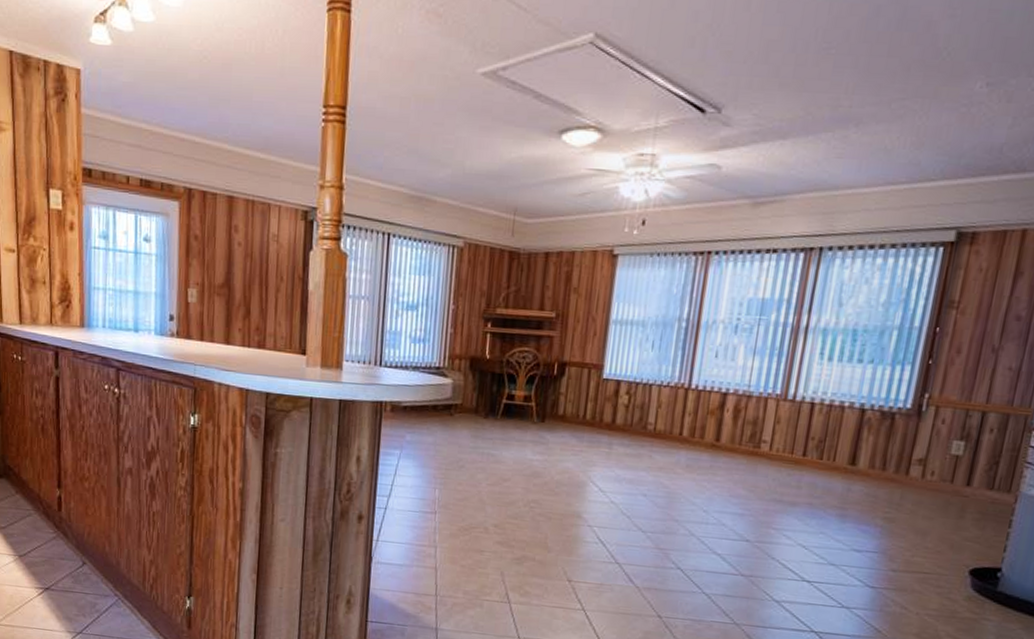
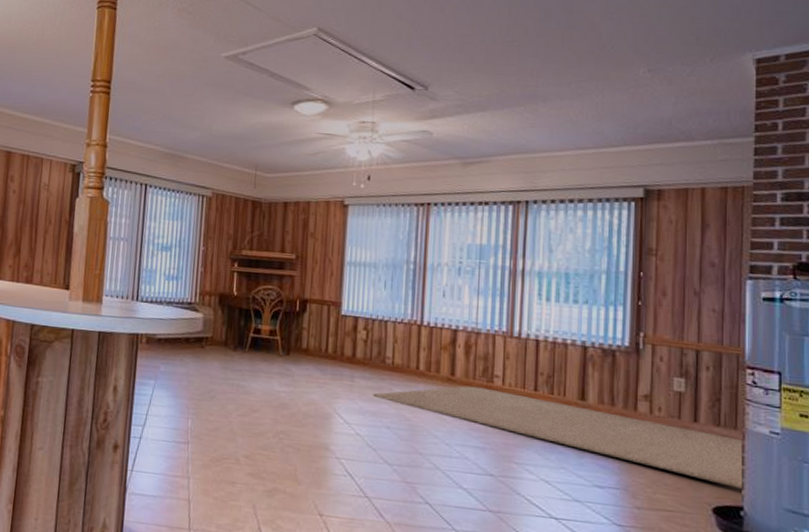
rug: none [630,451,1013,552] -> present [372,385,745,490]

